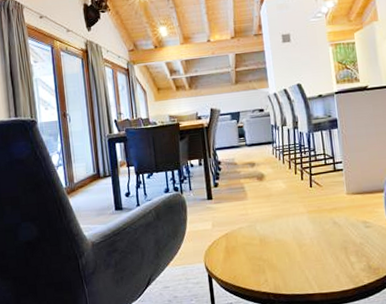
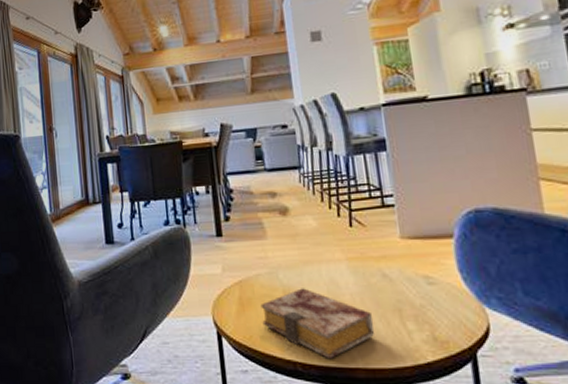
book: none [242,236,328,289] -> present [260,288,375,360]

